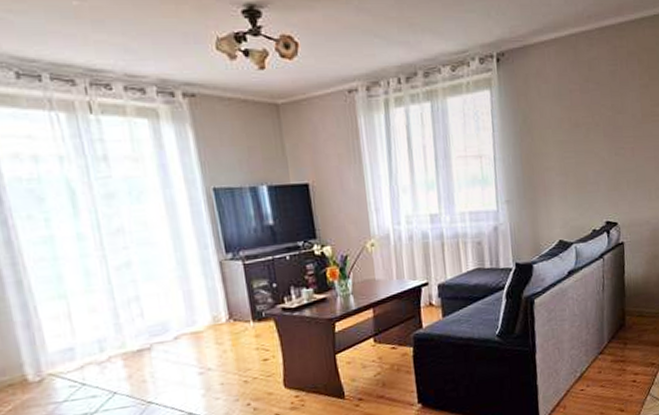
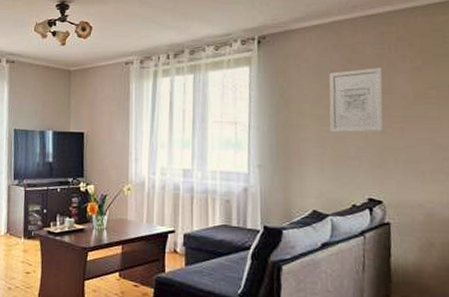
wall art: none [568,86,618,159] -> present [329,68,384,133]

